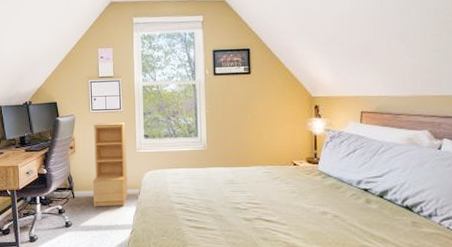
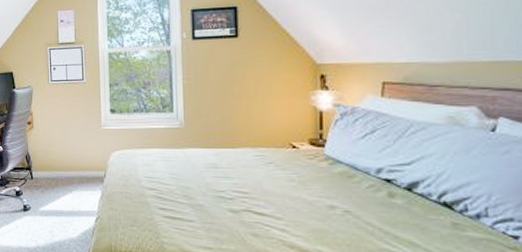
bookshelf: present [92,122,128,207] -> none [52,95,92,190]

